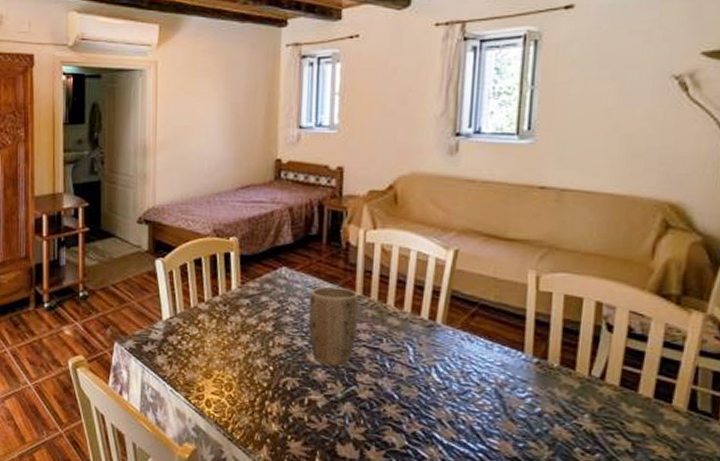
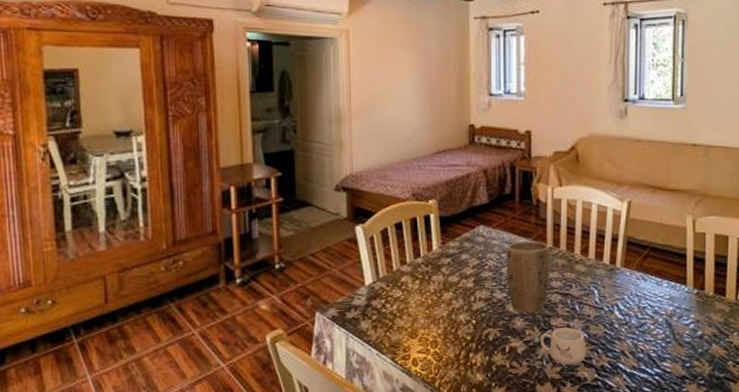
mug: none [343,385,396,428] -> present [540,327,586,366]

